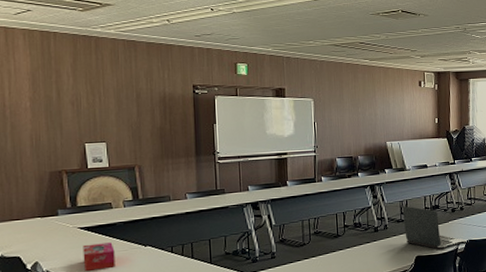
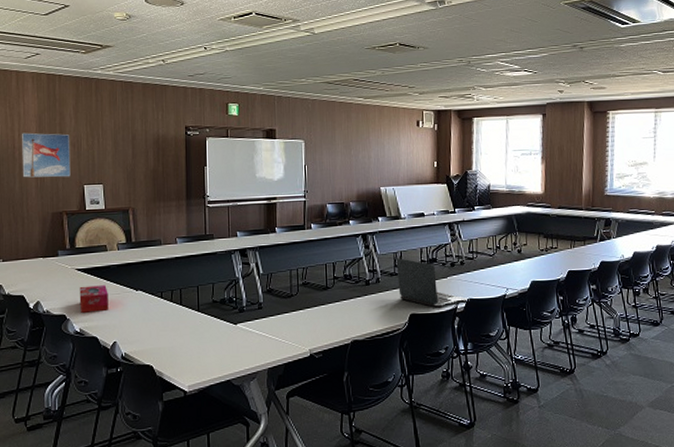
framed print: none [12,90,70,137] -> present [21,132,71,178]

